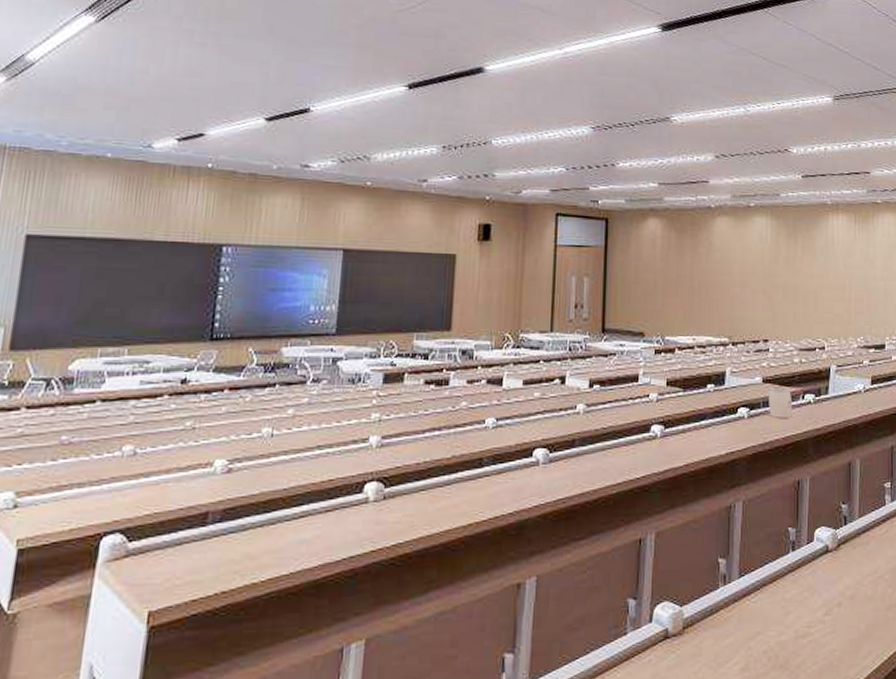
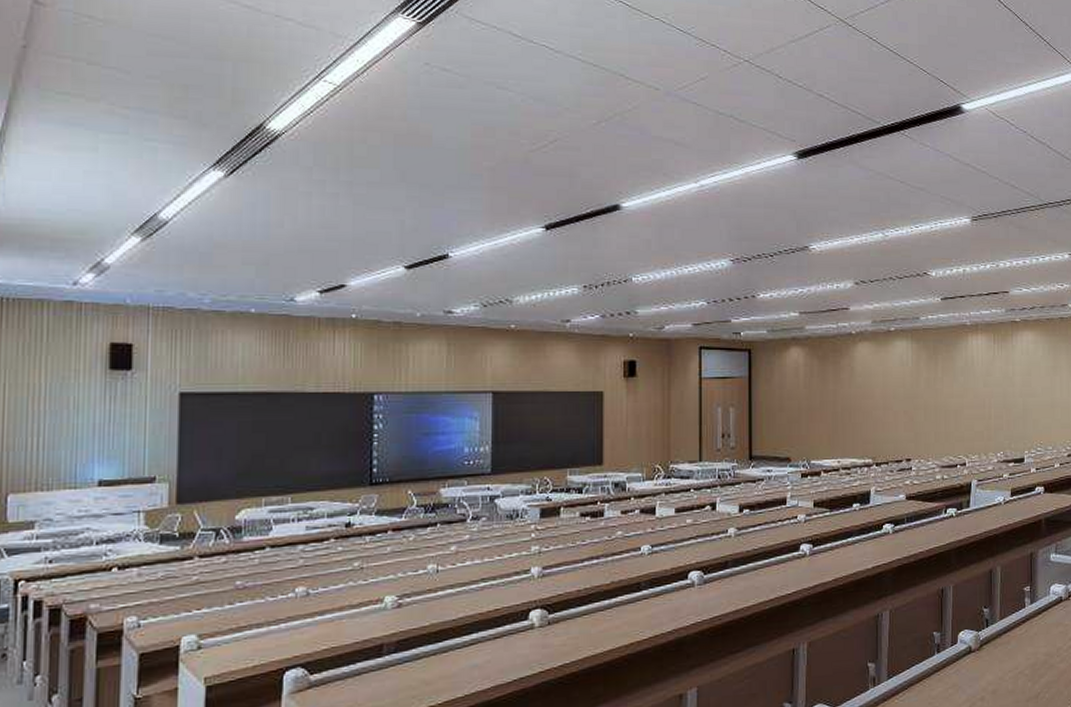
mug: present [769,388,793,418] -> none [912,504,936,532]

